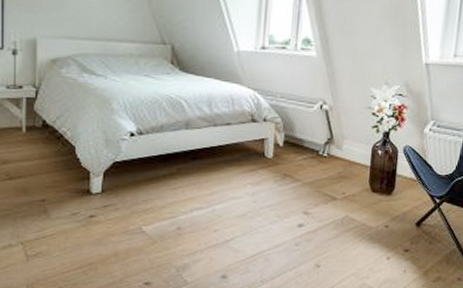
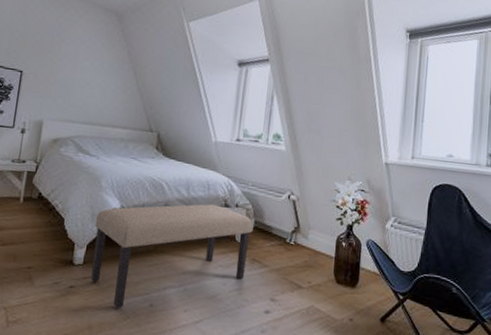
bench: none [110,120,282,234] -> present [90,204,252,308]

